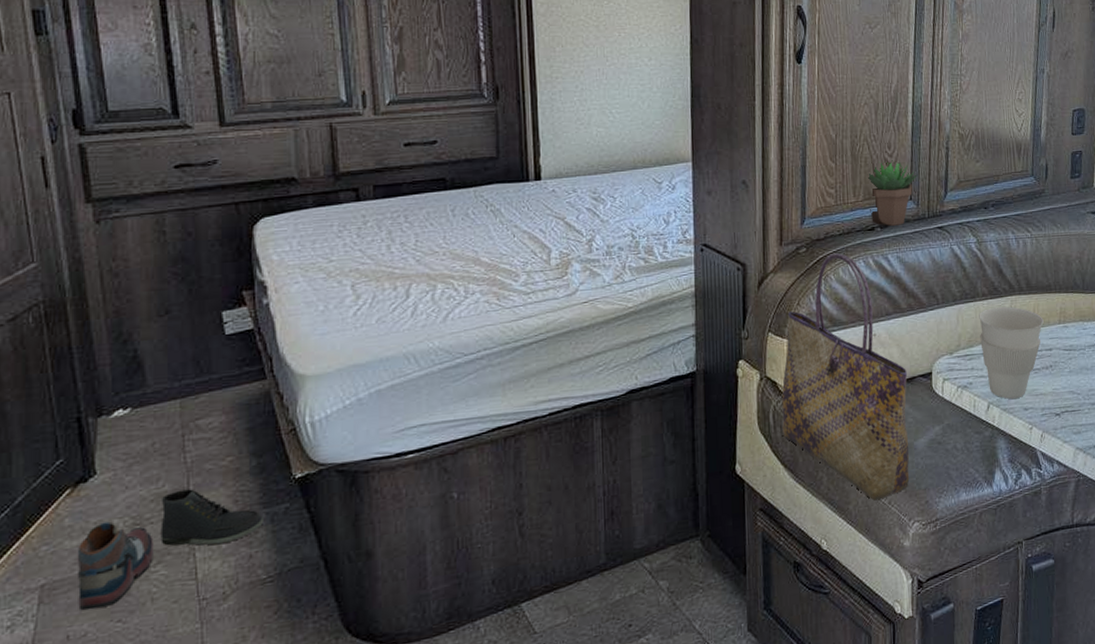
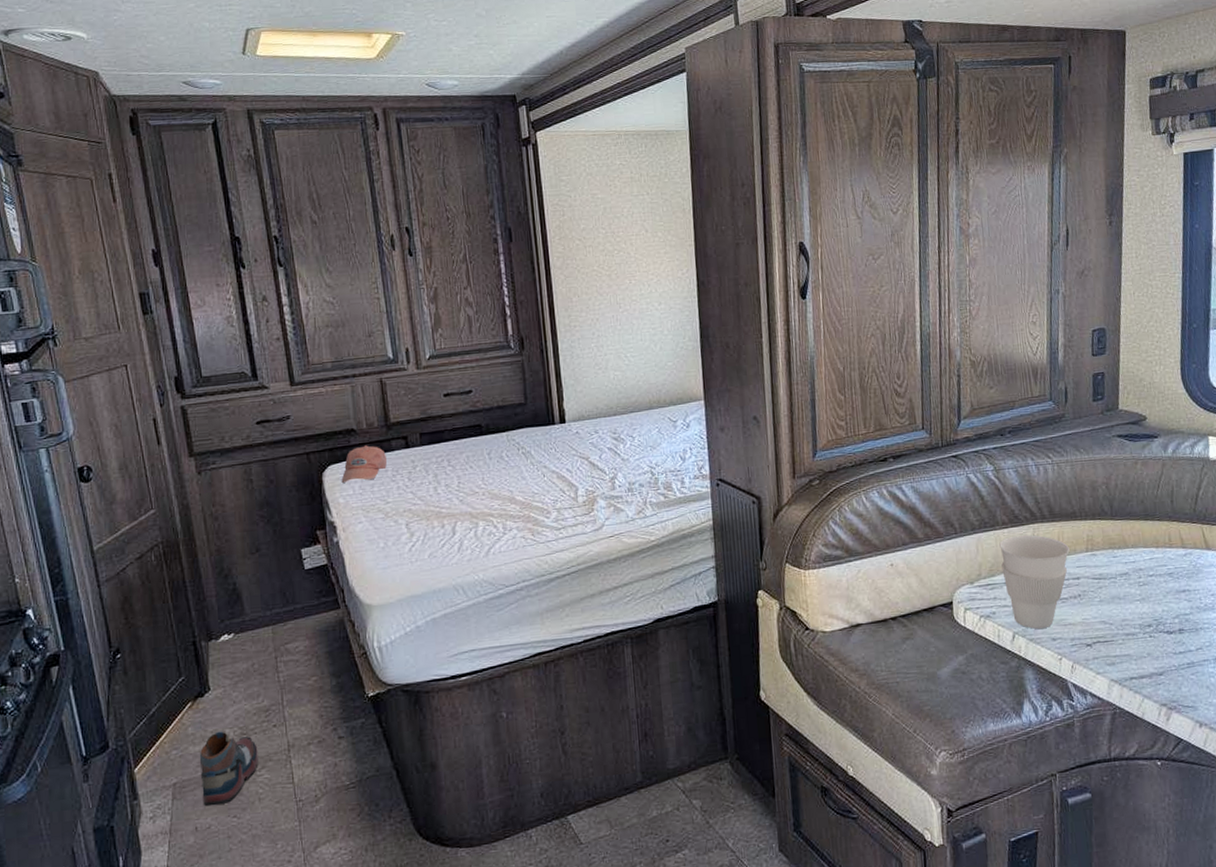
sneaker: present [160,489,265,546] -> none [261,704,345,754]
baseball cap: none [276,196,334,238] -> present [341,445,388,483]
tote bag: present [781,253,910,501] -> none [801,484,934,729]
succulent plant: present [868,160,918,226] -> none [878,390,929,457]

